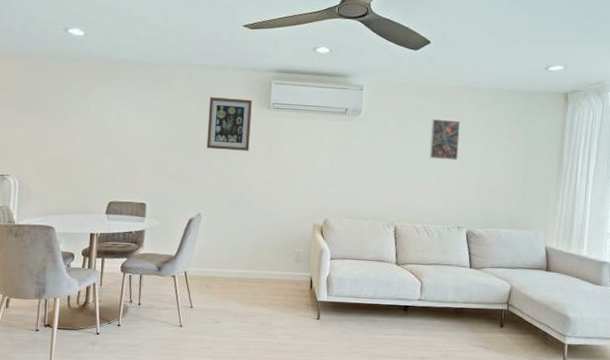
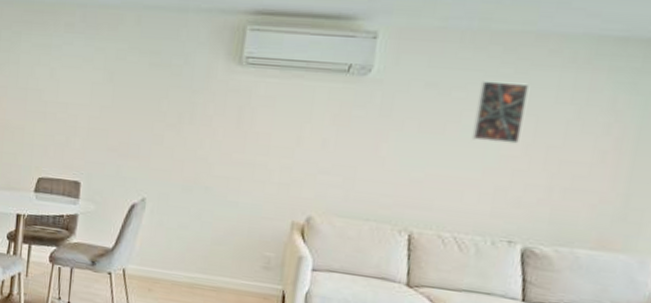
wall art: present [206,97,252,151] -> none [156,48,219,121]

